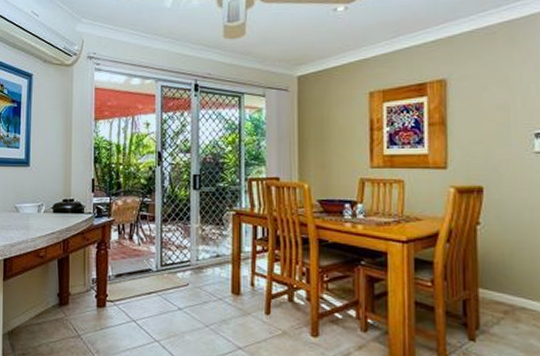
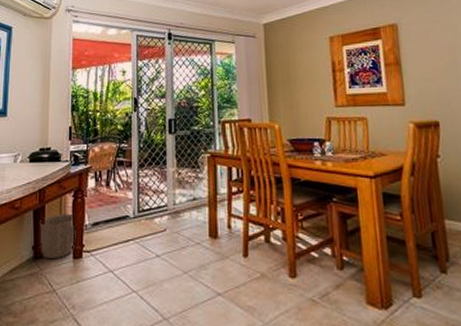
waste basket: none [64,264,100,307] -> present [40,213,76,260]

